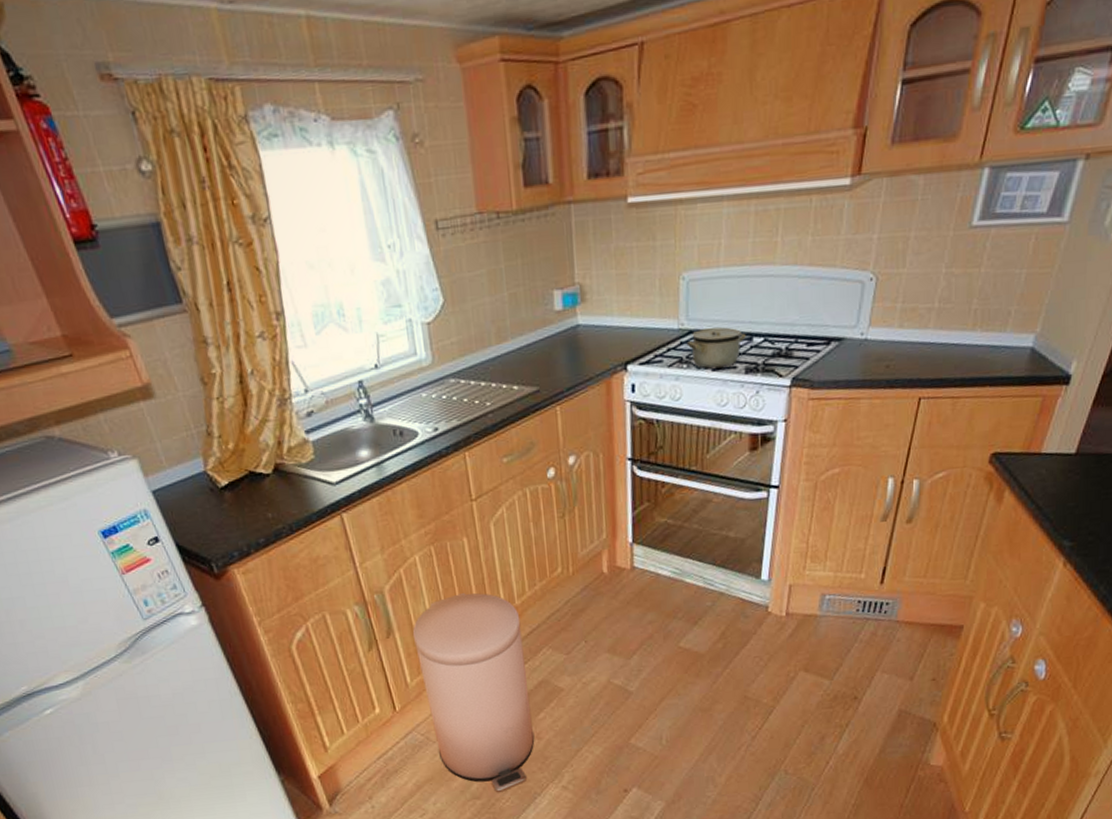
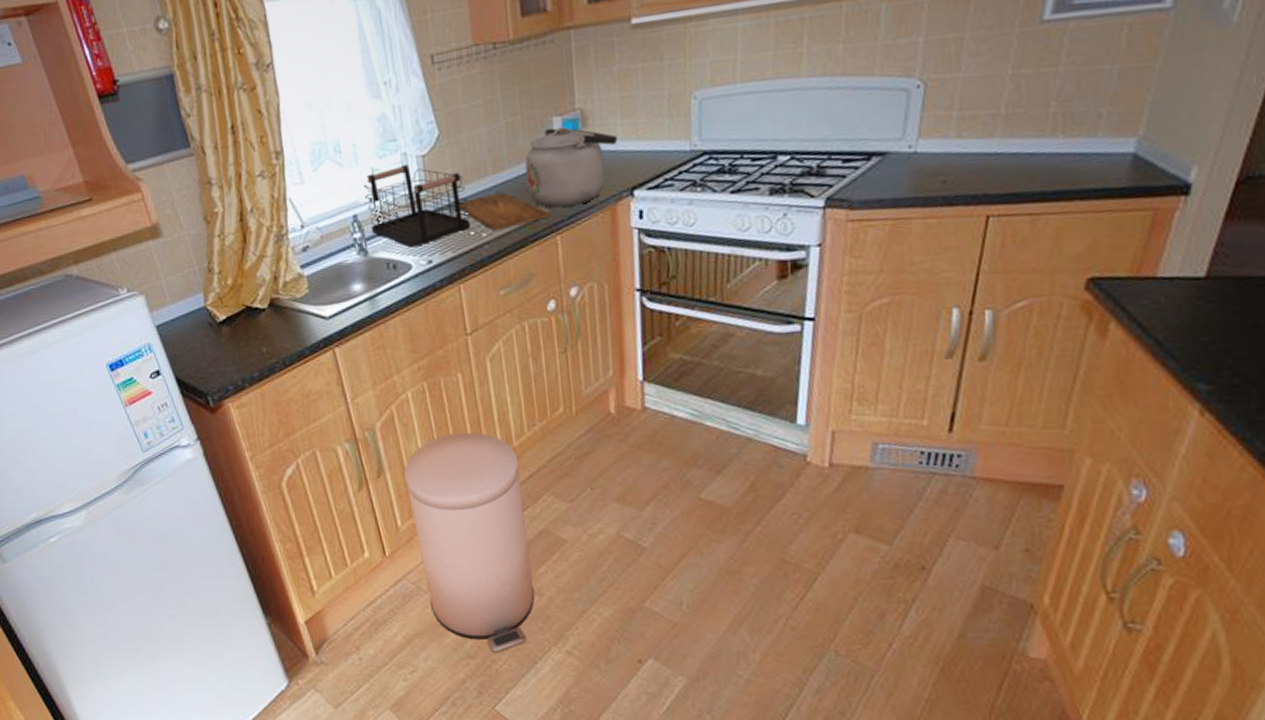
dish rack: none [368,331,474,415] -> present [363,164,470,248]
cutting board: none [464,363,550,401] -> present [459,192,550,232]
kettle: none [527,300,614,380] -> present [525,126,618,208]
saucepan: present [686,327,746,369] -> none [700,146,769,191]

